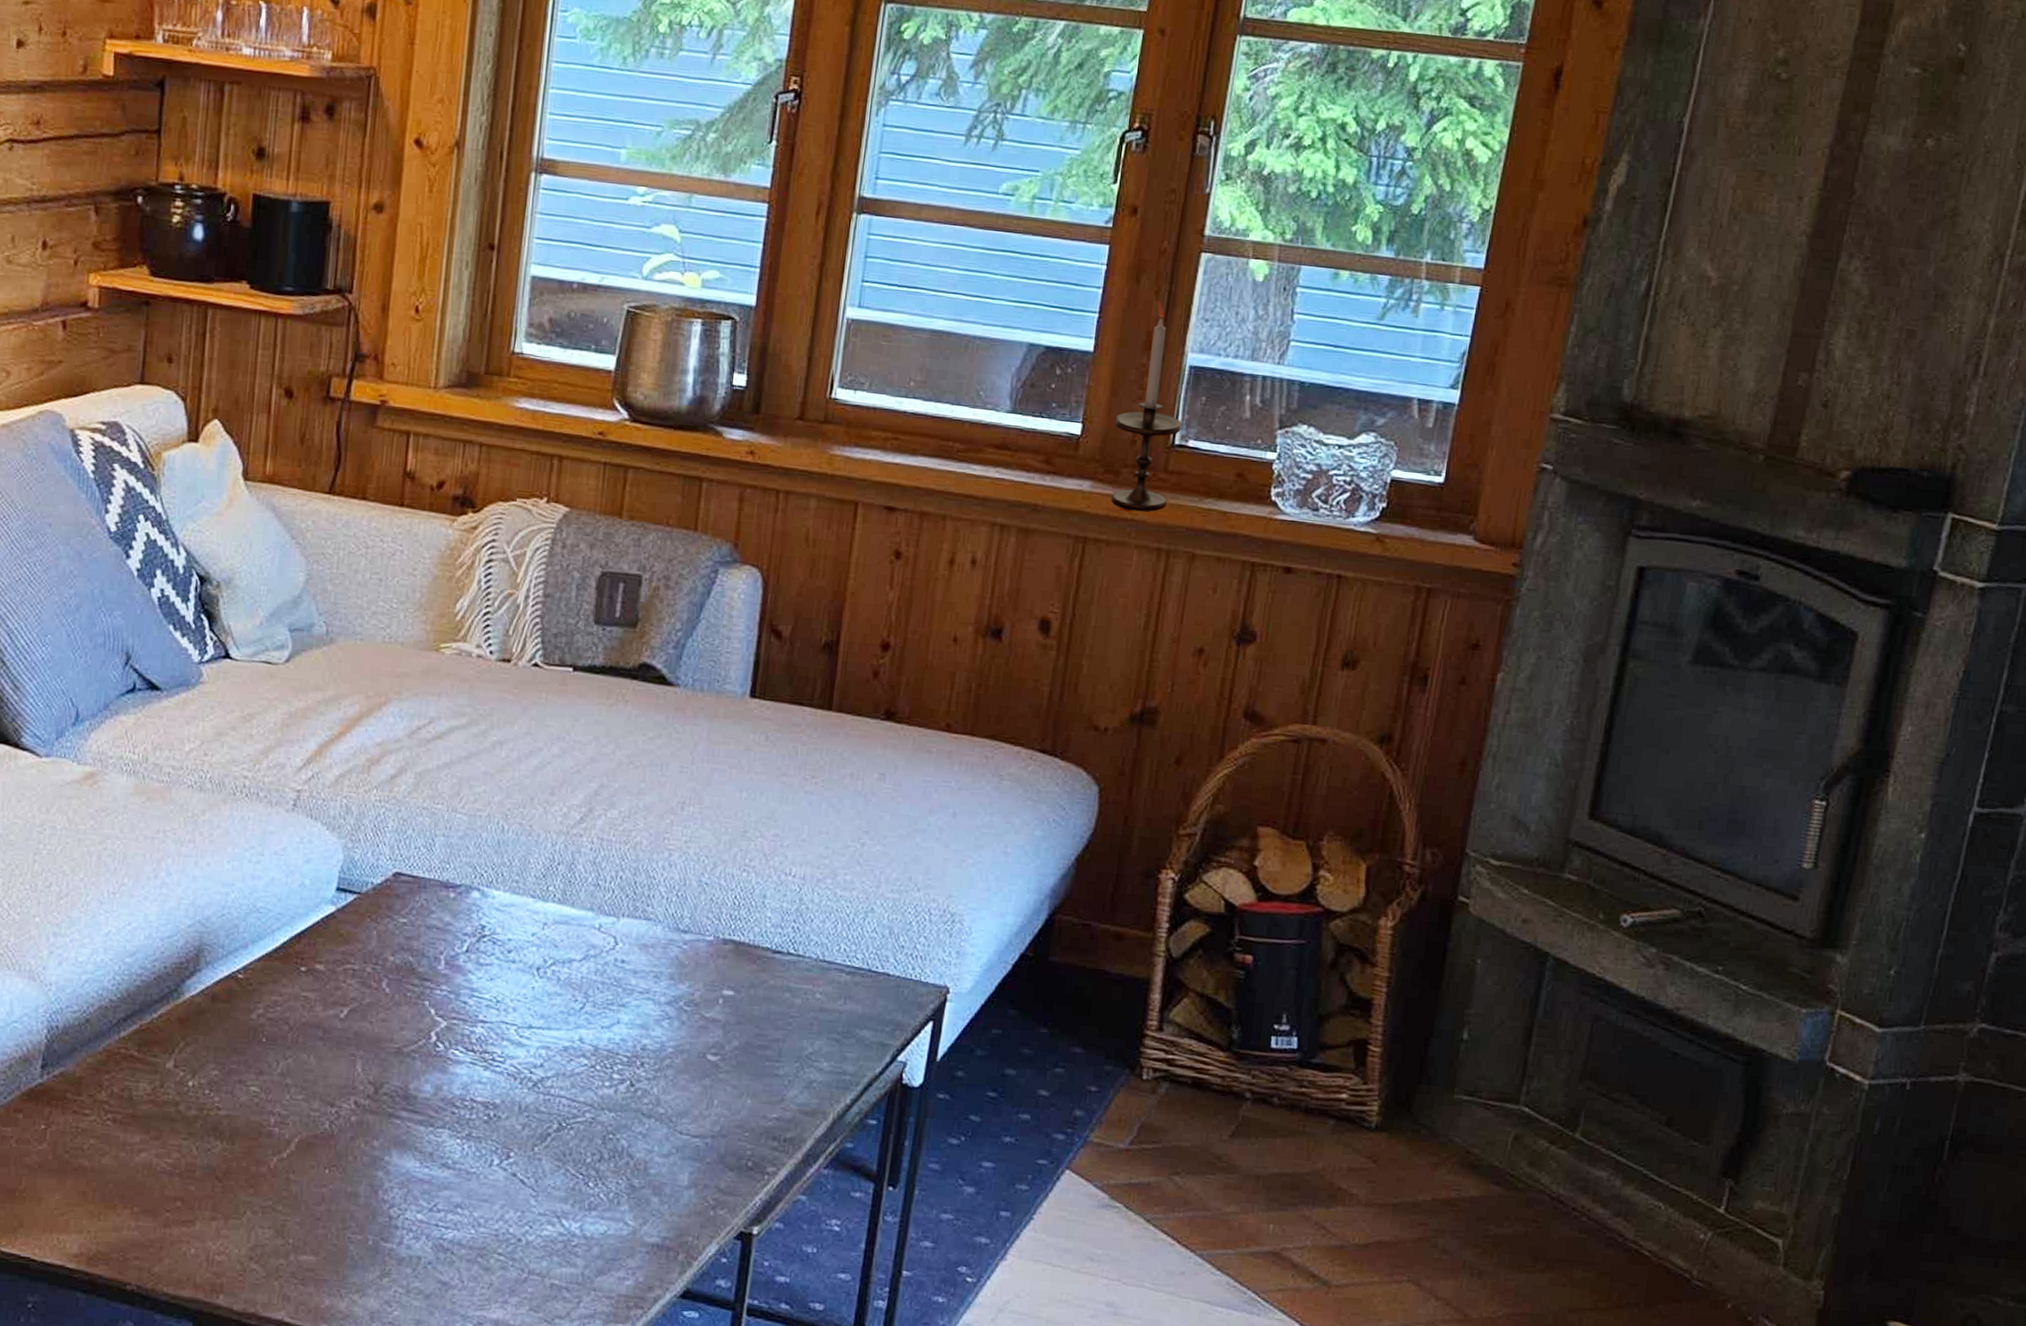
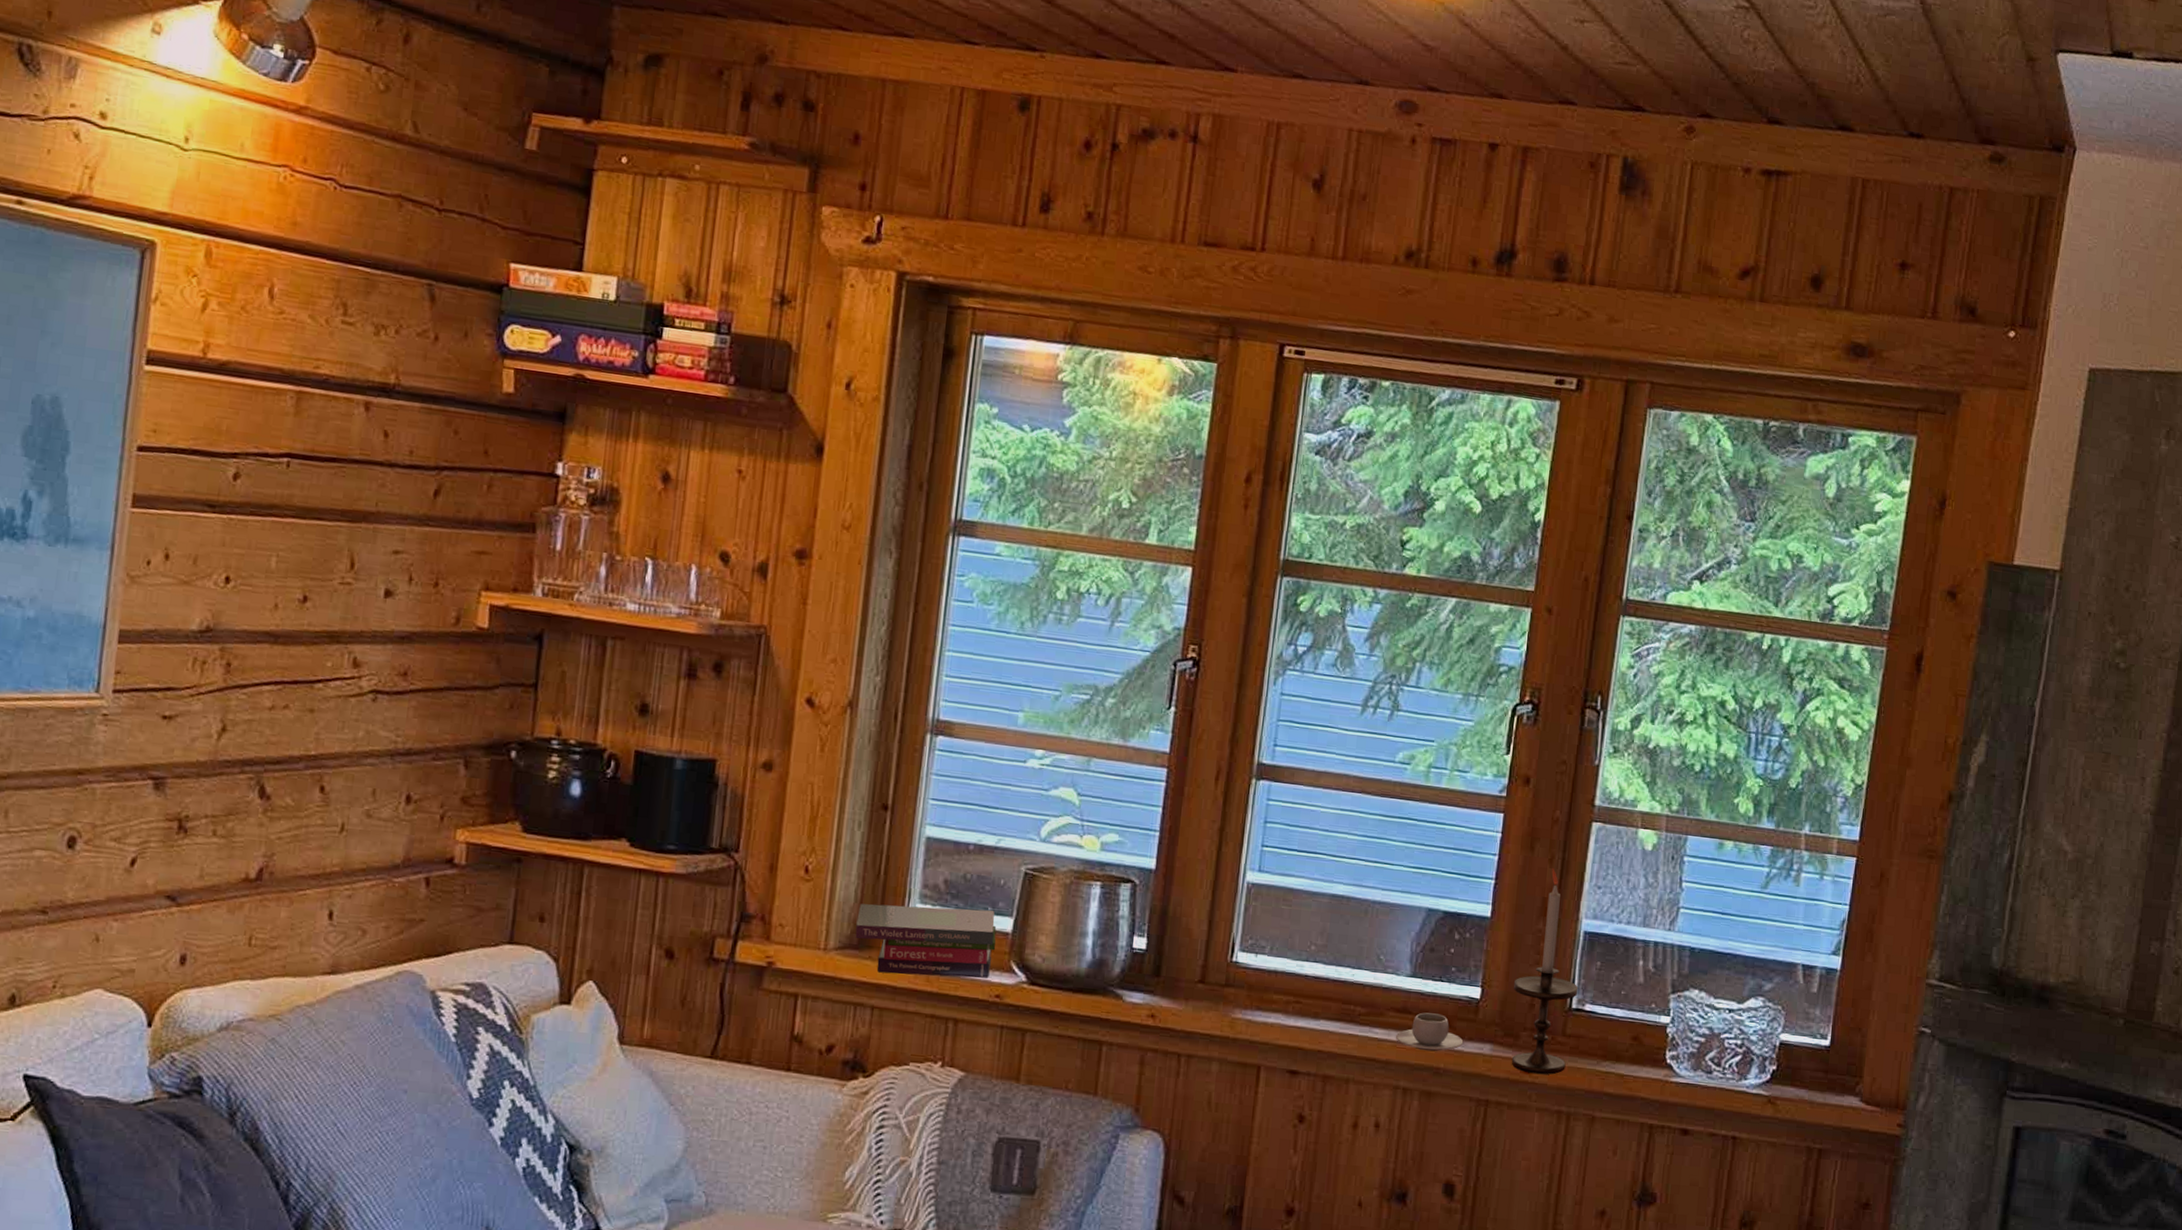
books: none [463,343,600,416] -> present [855,904,996,979]
teacup: none [993,449,1063,488] -> present [1395,1012,1464,1052]

